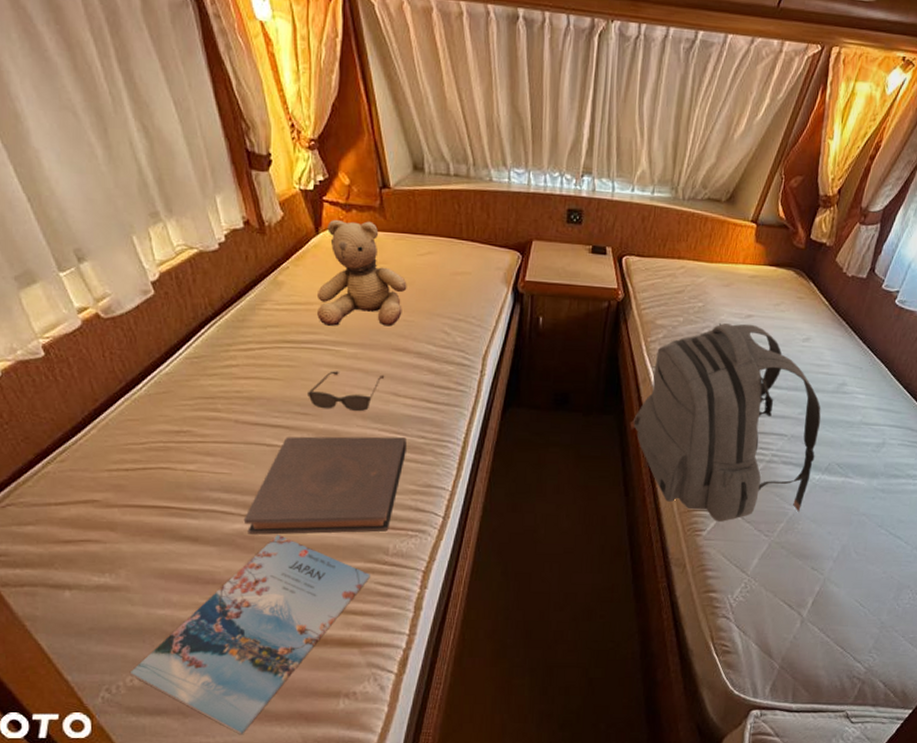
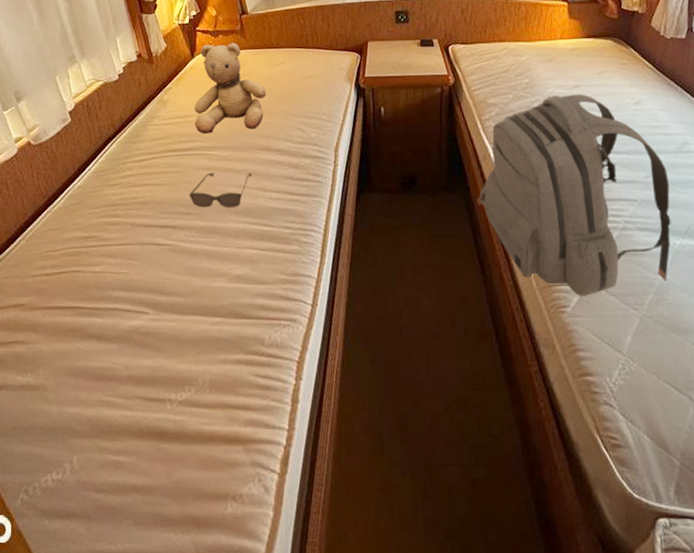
magazine: present [129,535,370,735] -> none [44,330,249,542]
book: present [243,436,407,535] -> none [139,229,275,330]

